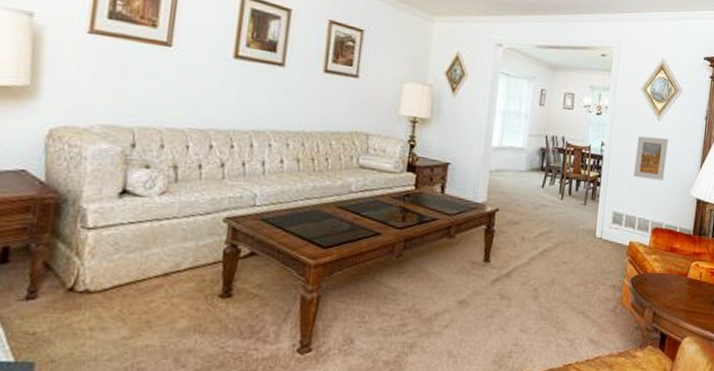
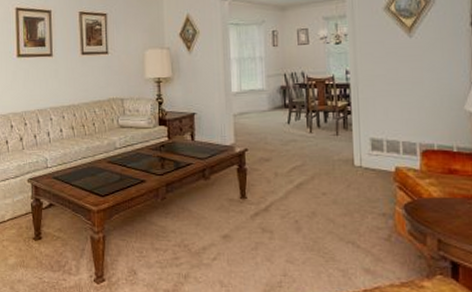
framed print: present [634,136,668,181] -> none [387,54,428,101]

